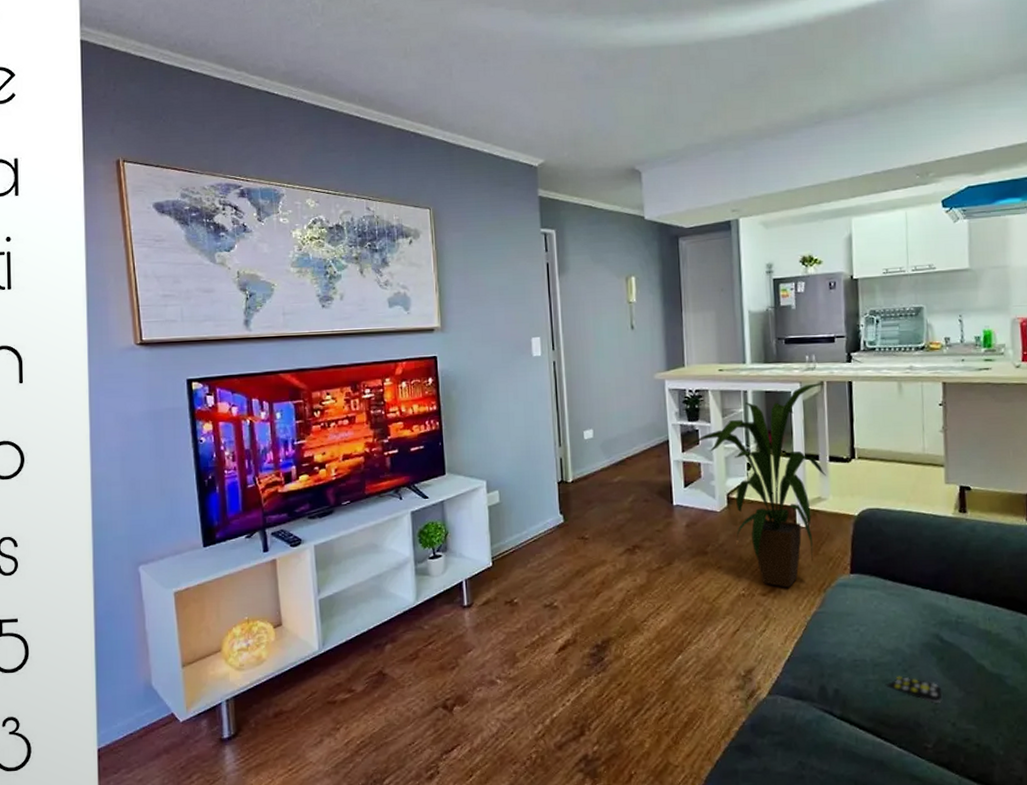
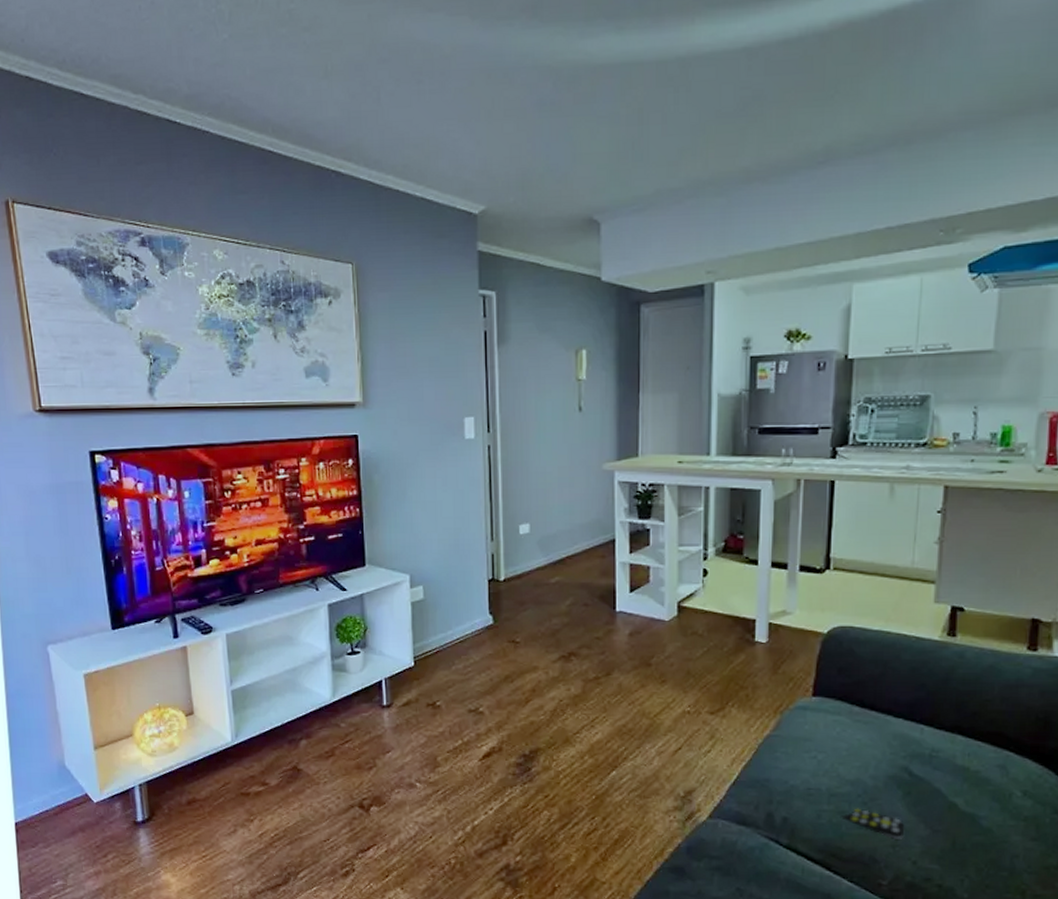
house plant: present [686,383,826,588] -> none [635,481,802,707]

